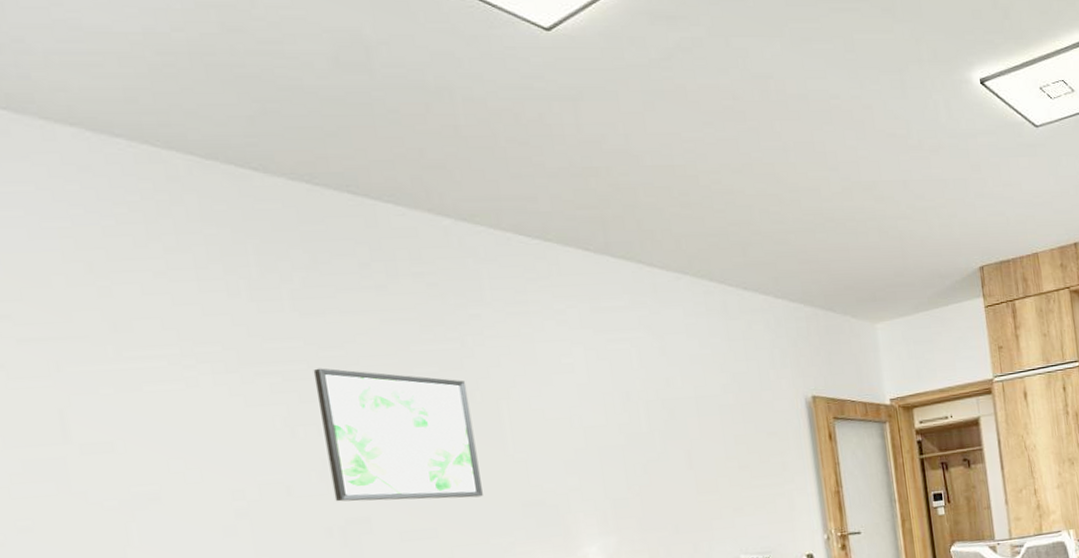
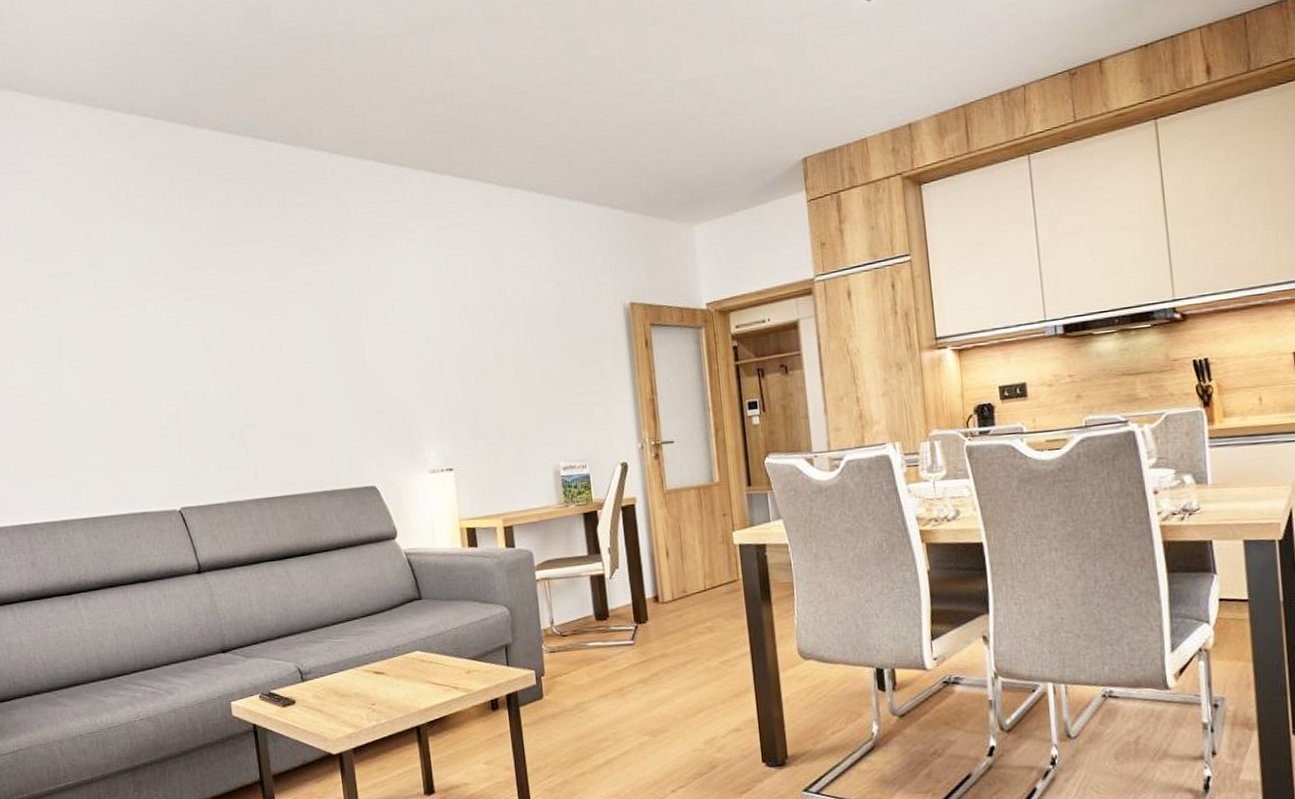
wall art: present [313,368,483,502] -> none [223,291,346,408]

